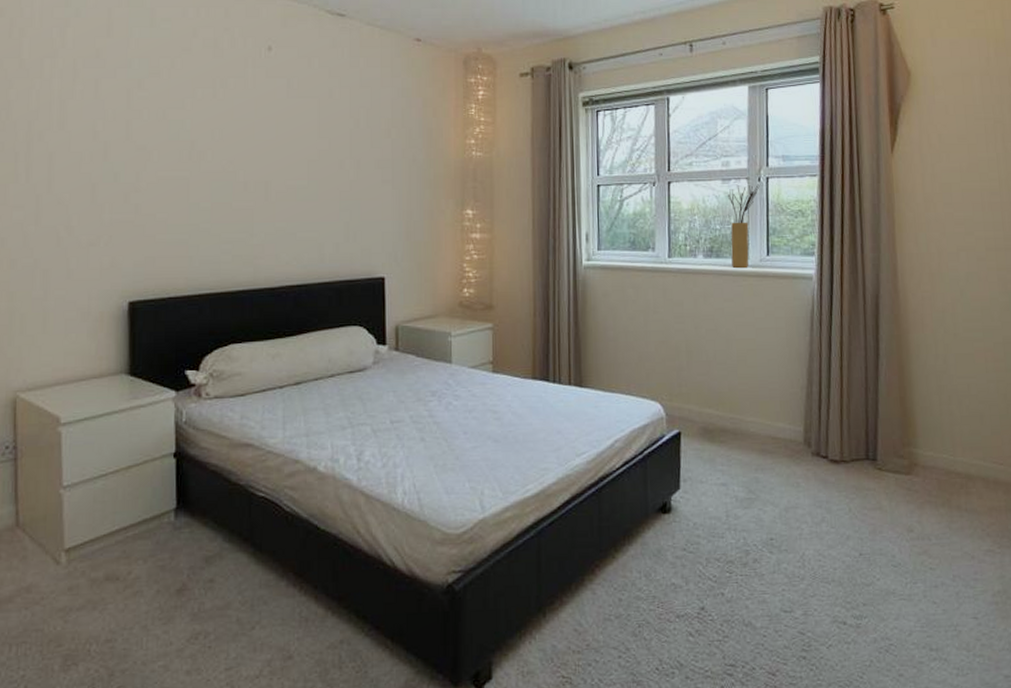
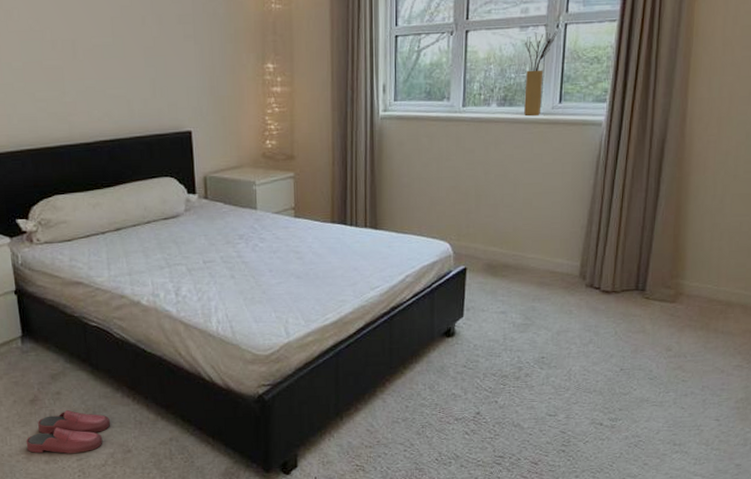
slippers: none [165,602,271,662] -> present [26,409,111,454]

